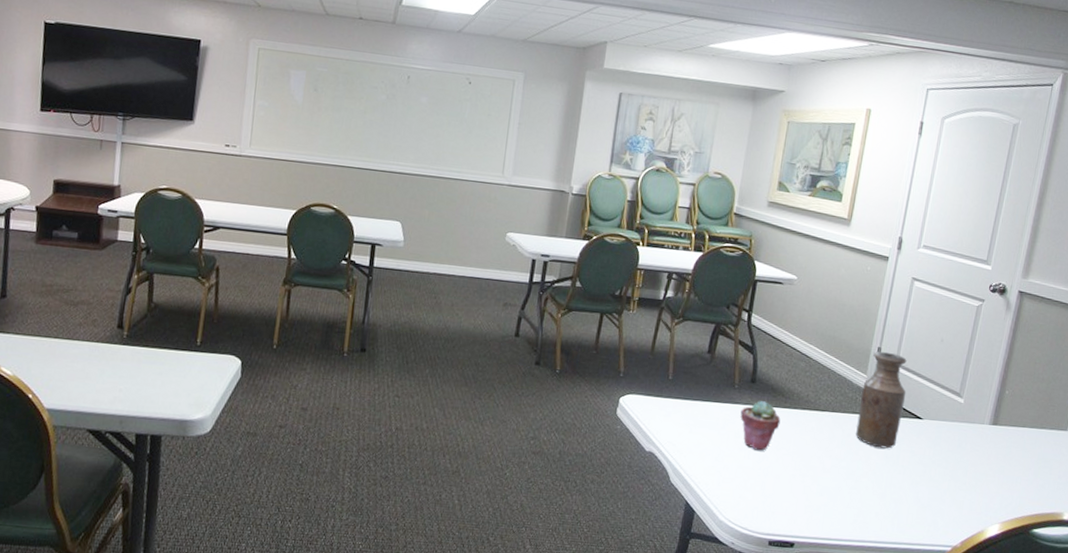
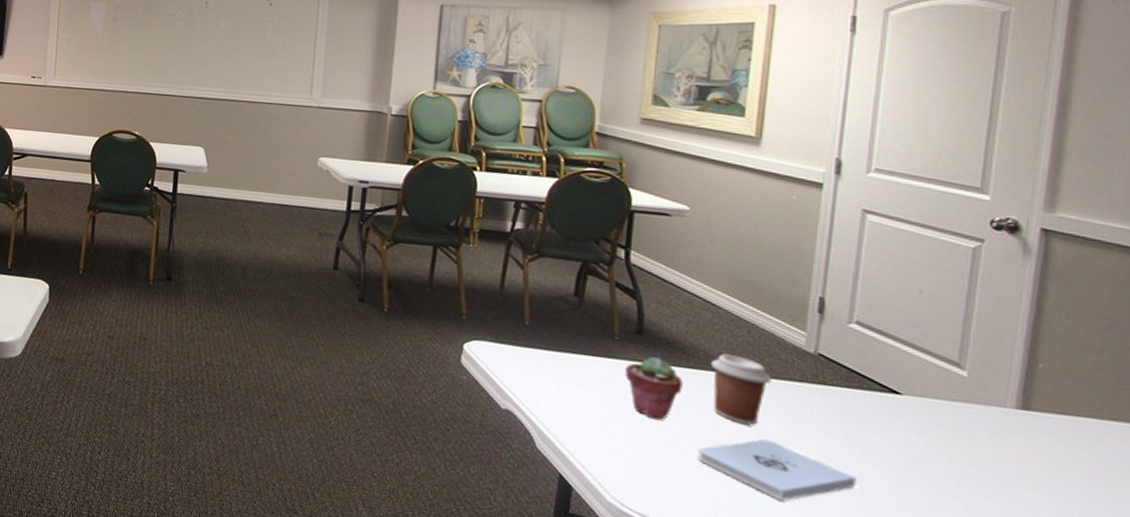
notepad: none [785,460,889,507] -> present [697,439,857,501]
coffee cup: none [800,395,841,450] -> present [710,353,771,425]
bottle: present [856,351,907,449] -> none [798,302,871,430]

